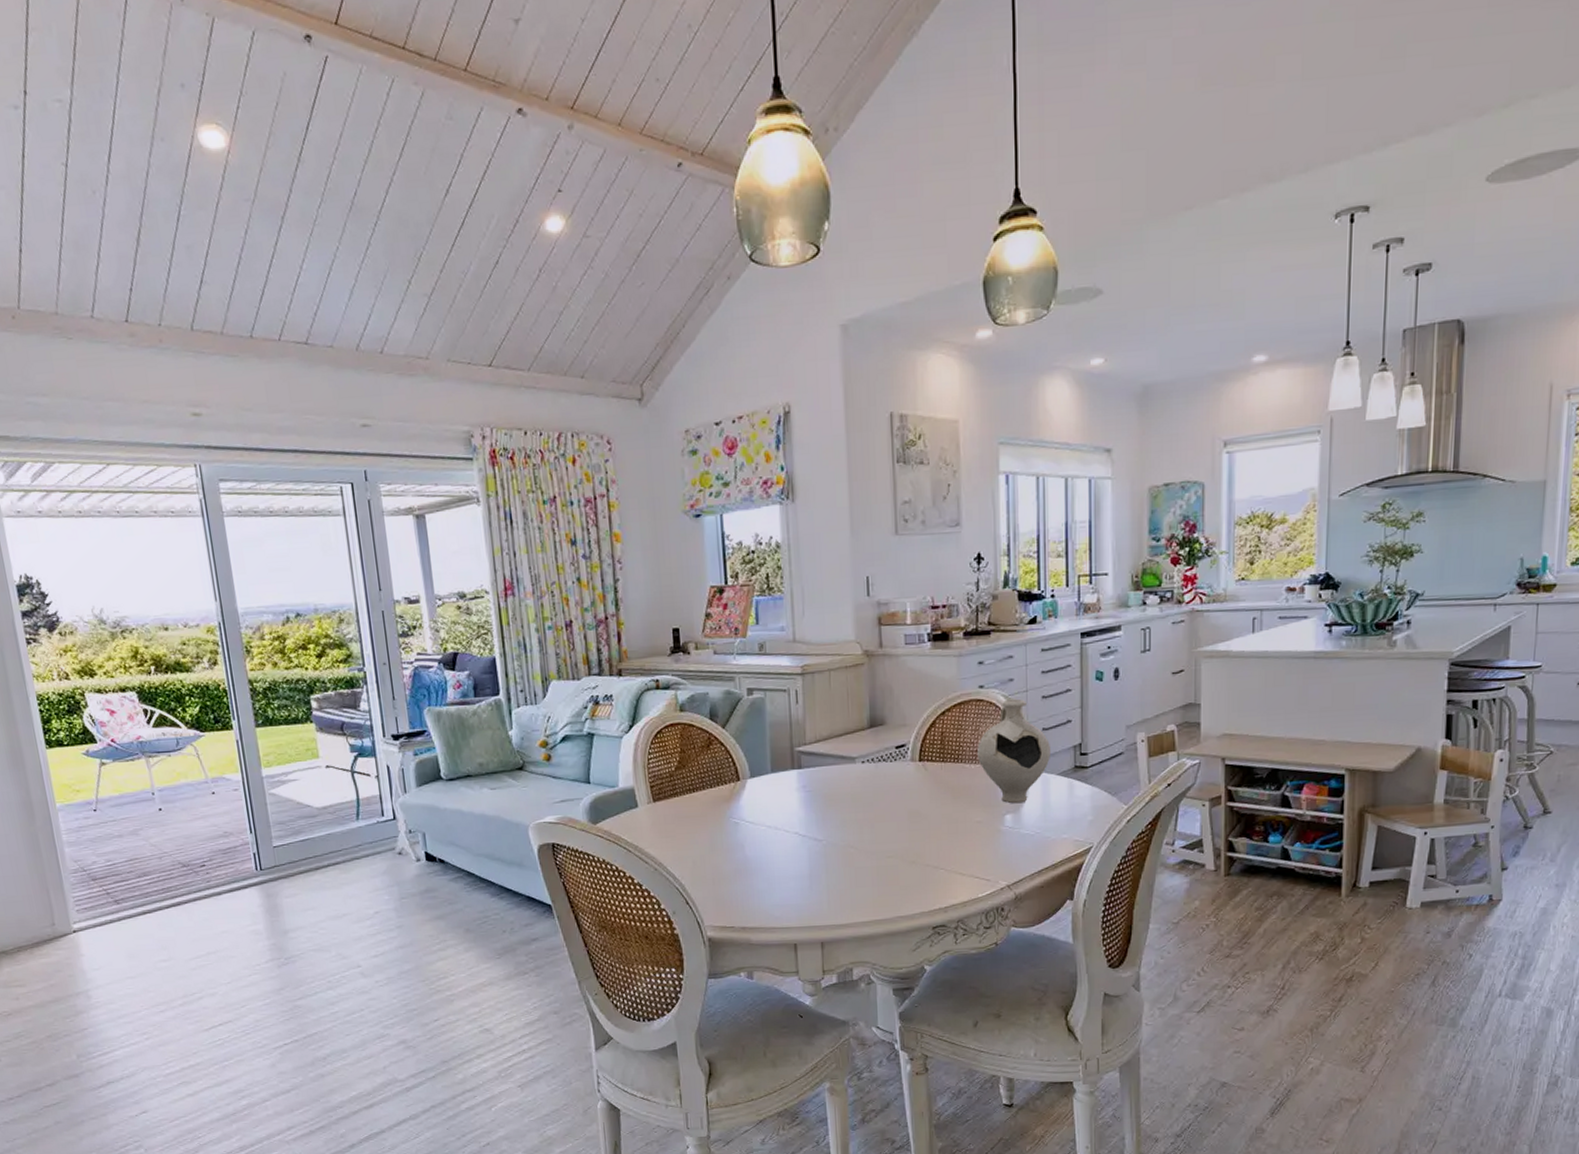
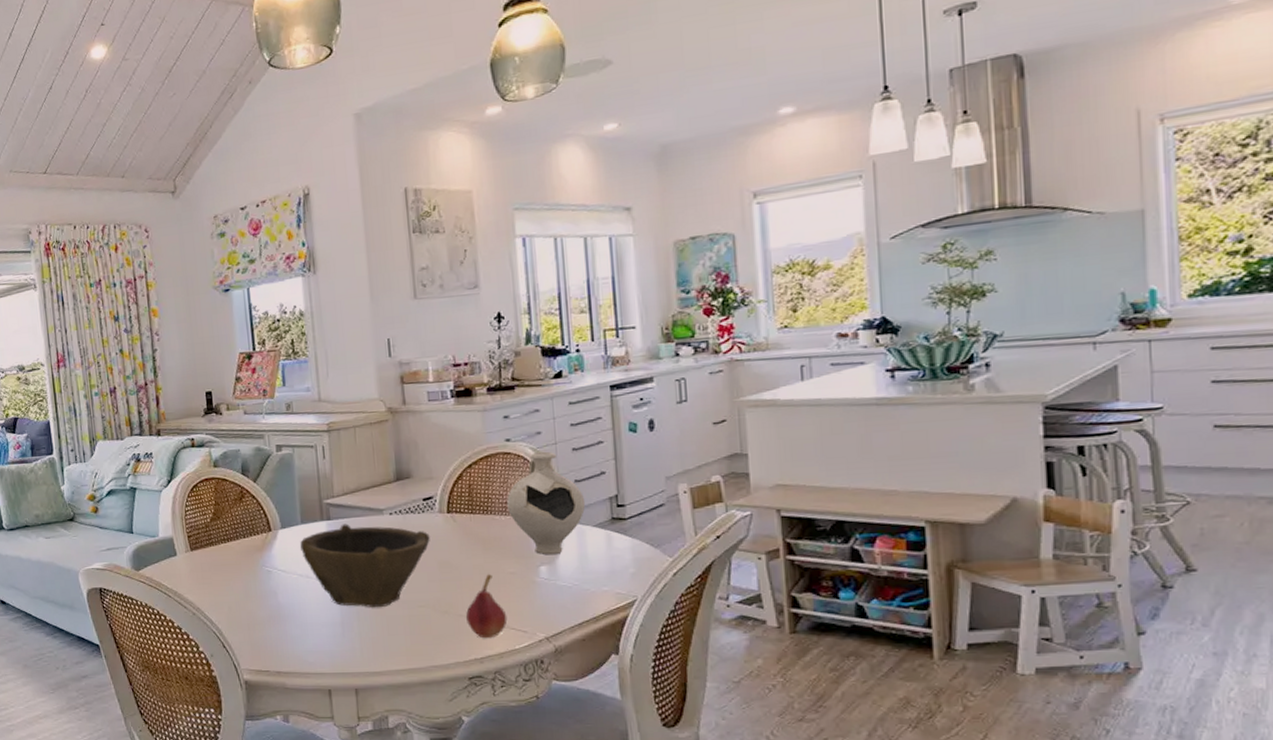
bowl: none [770,772,901,859] -> present [300,523,430,608]
fruit: none [932,823,972,888] -> present [465,574,508,639]

